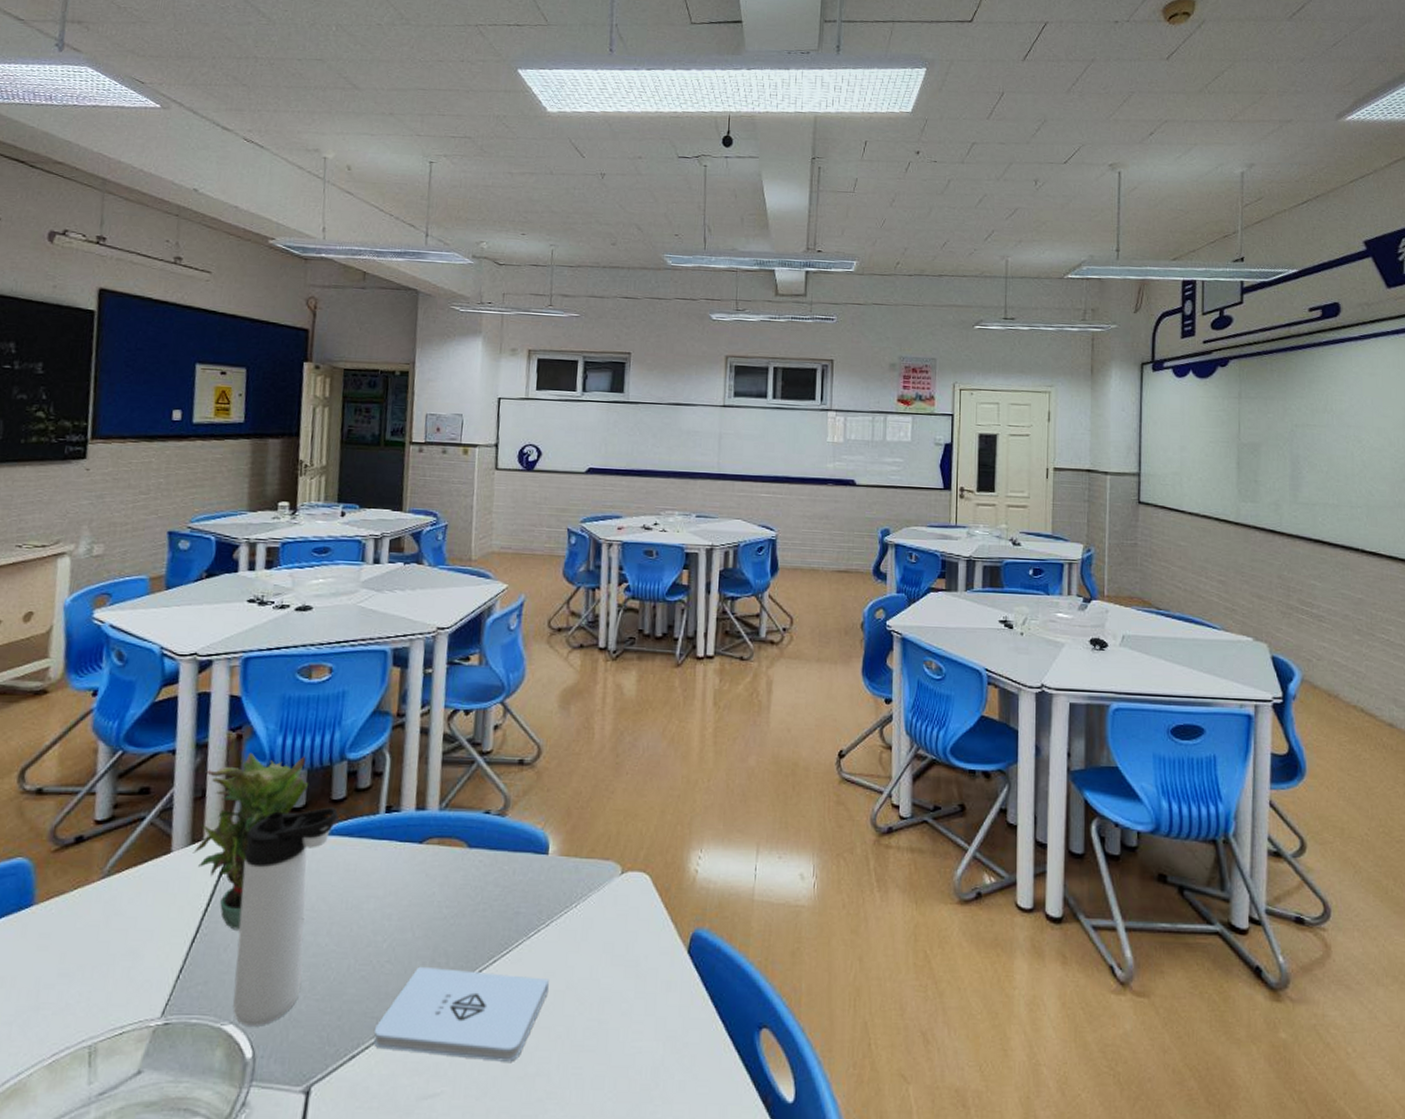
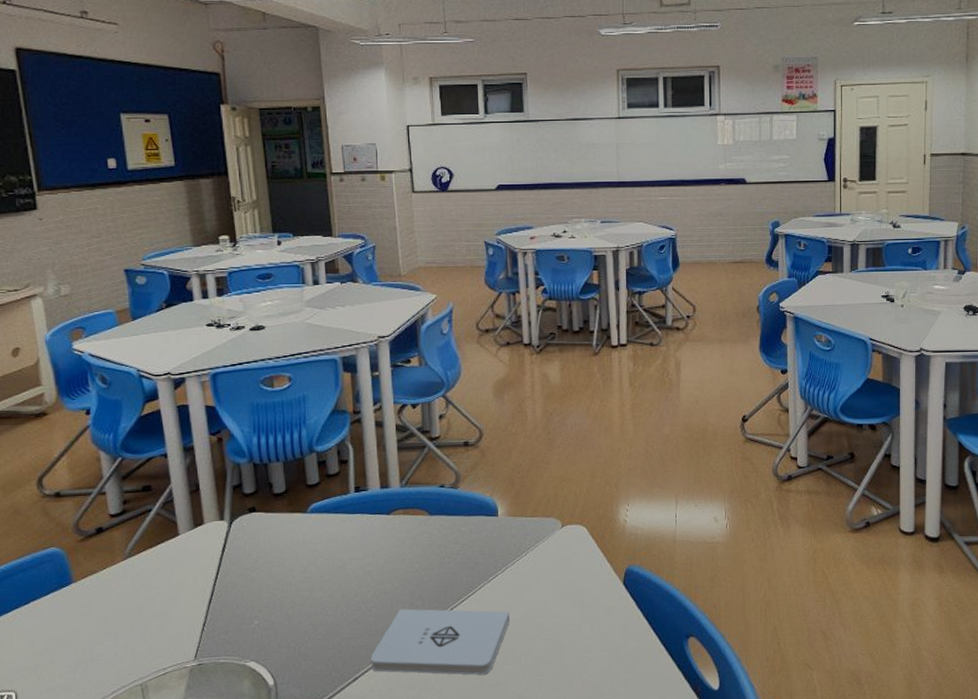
potted plant: present [192,752,309,930] -> none [196,451,286,591]
thermos bottle: present [232,807,338,1026] -> none [240,491,315,662]

